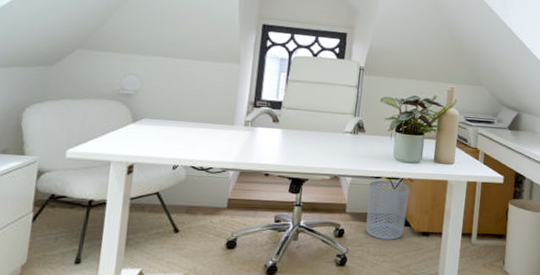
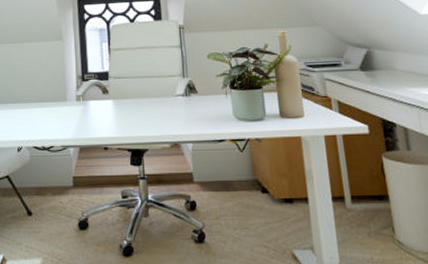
waste bin: present [366,179,410,240] -> none [213,142,262,210]

